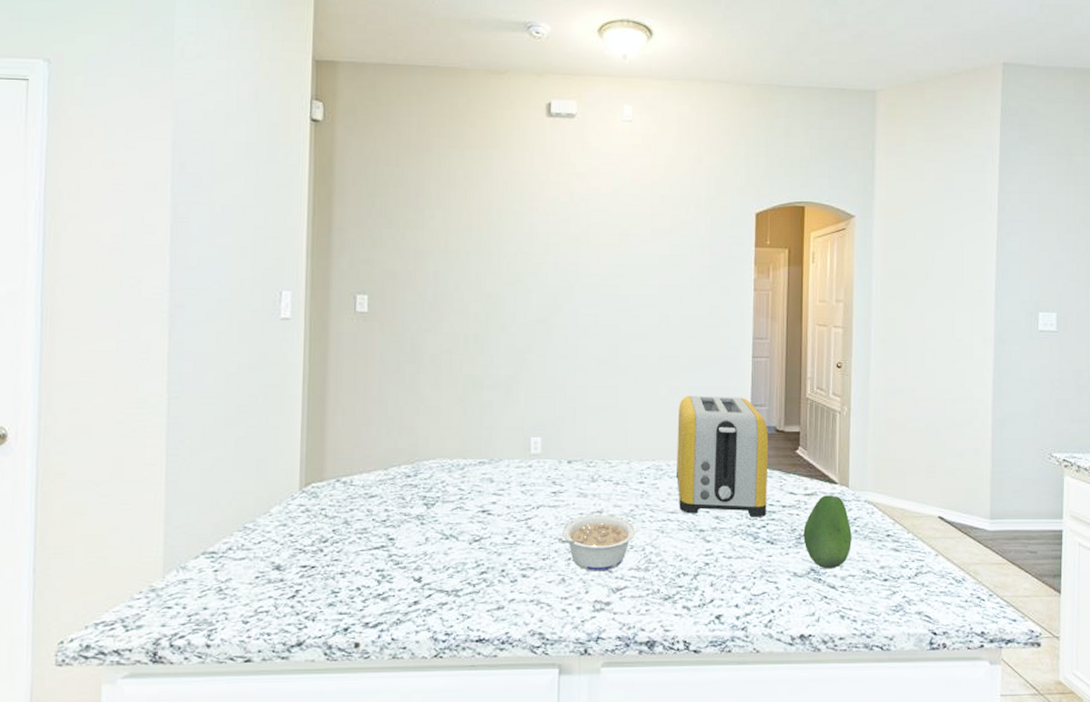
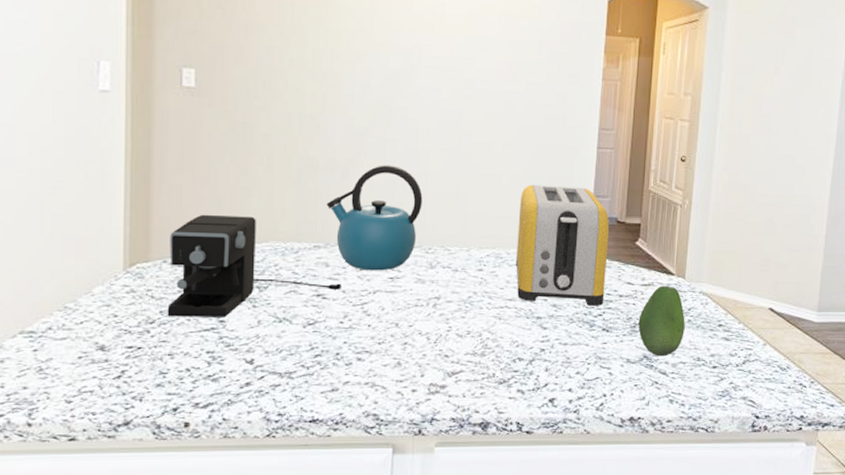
coffee maker: none [339,433,506,535] -> present [167,214,341,317]
kettle: none [490,380,583,486] -> present [326,165,423,271]
legume: present [557,515,636,572] -> none [394,301,474,356]

